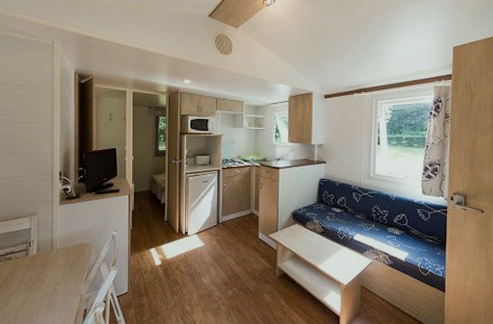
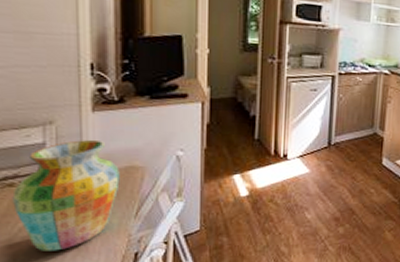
vase: none [10,224,76,307] -> present [12,139,120,251]

